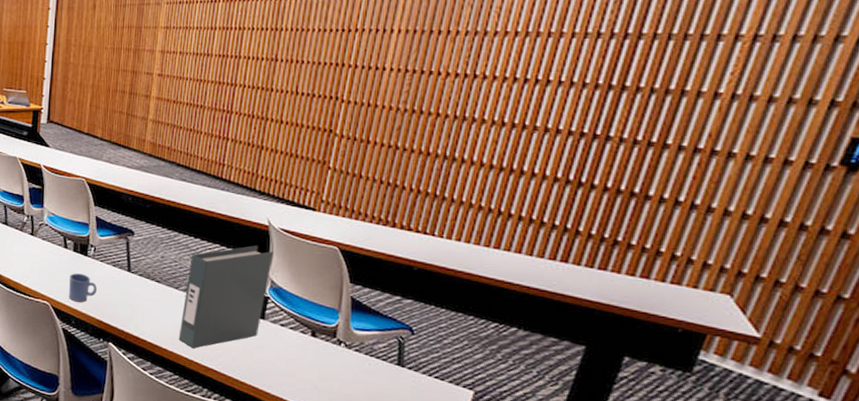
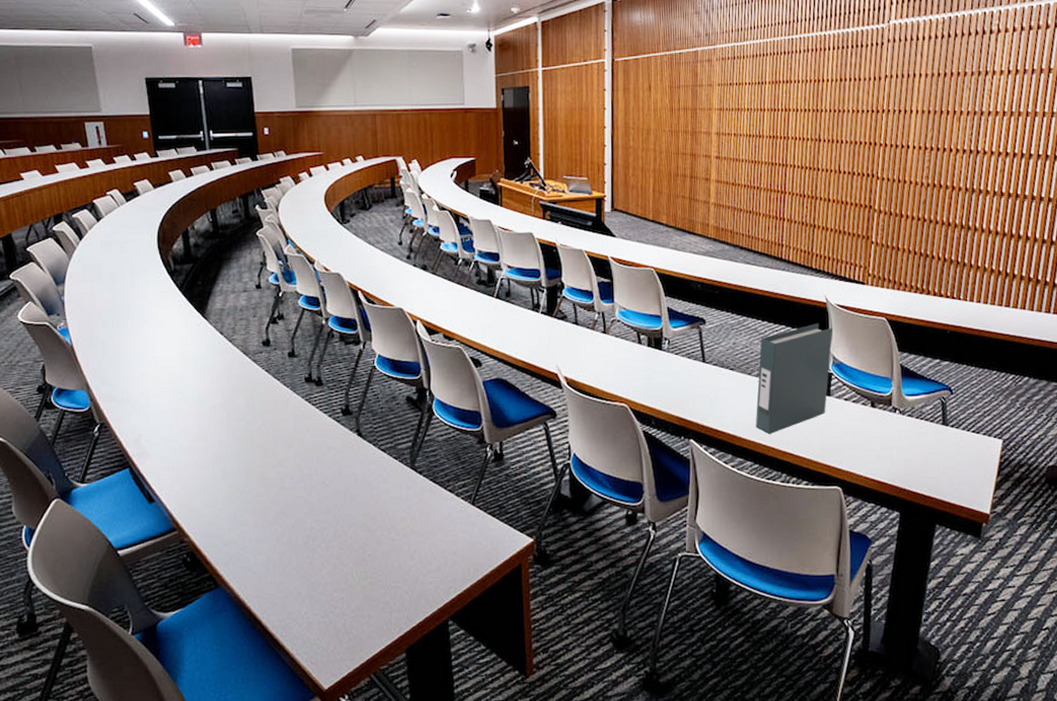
mug: present [69,273,97,303] -> none [646,369,674,401]

